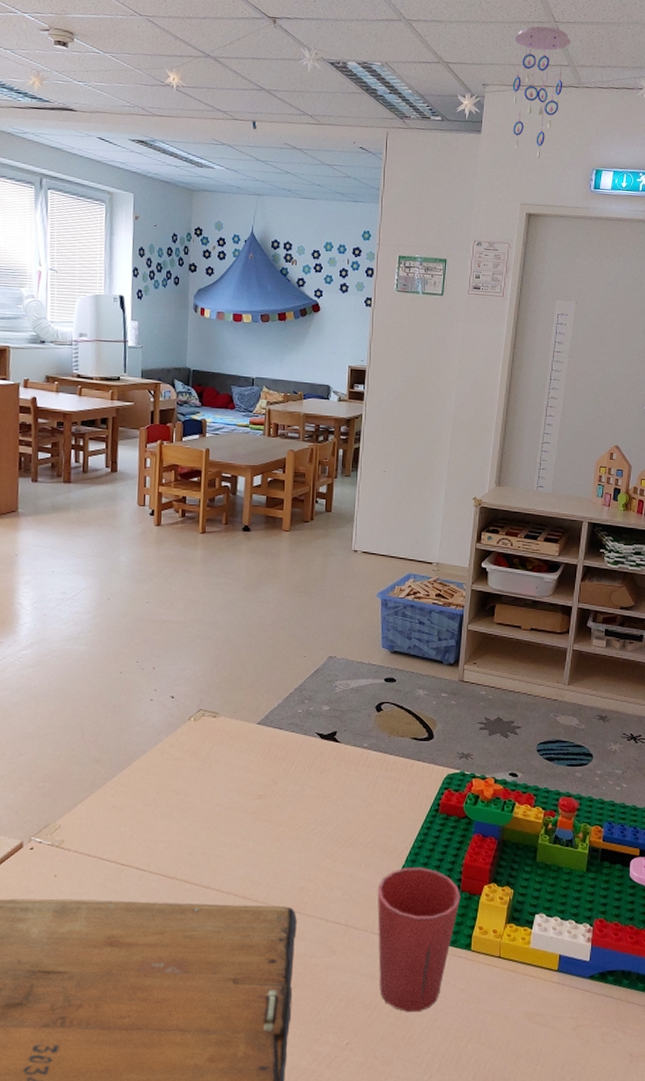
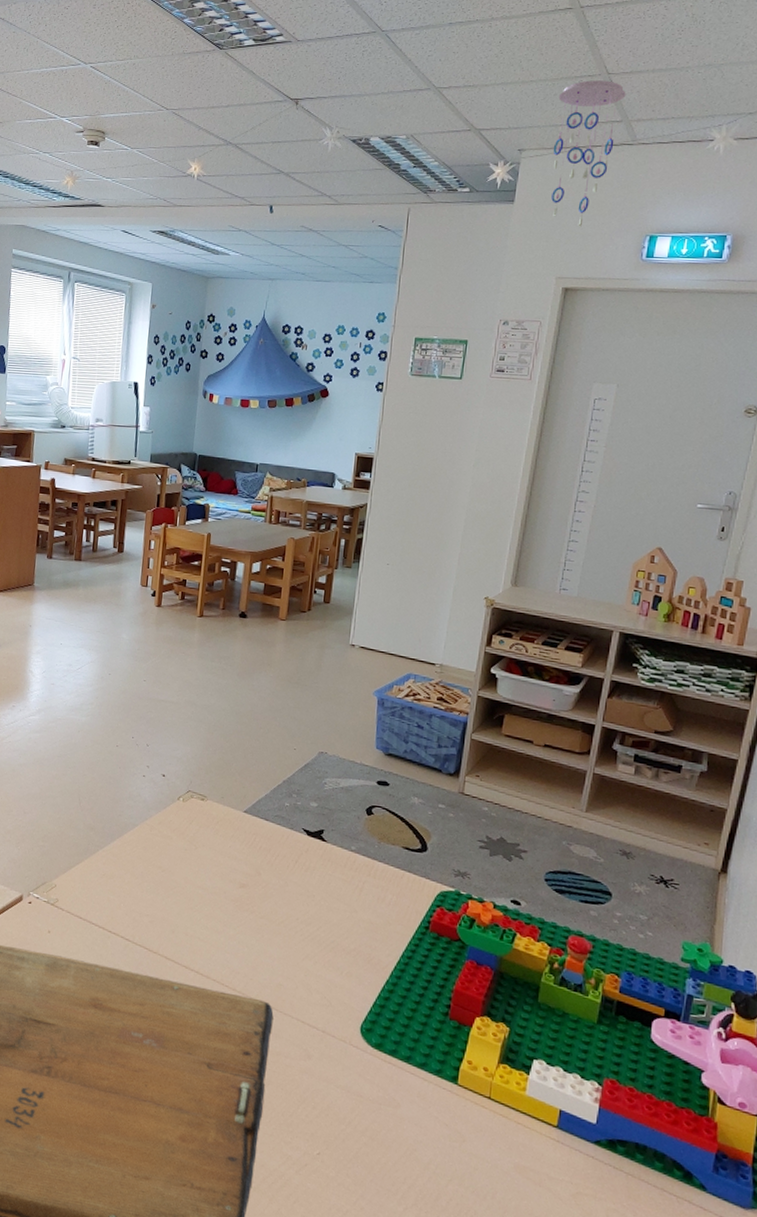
cup: present [377,867,461,1013] -> none [355,982,449,1138]

